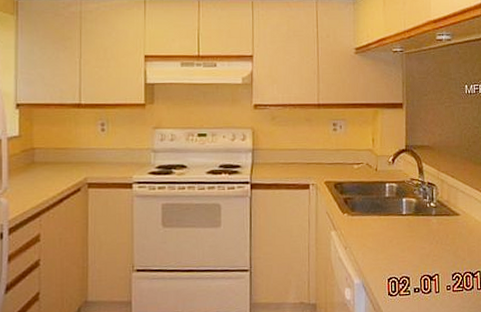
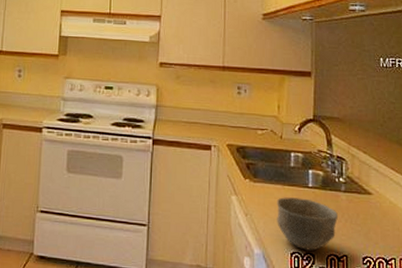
bowl: none [374,226,430,275] -> present [277,197,338,251]

